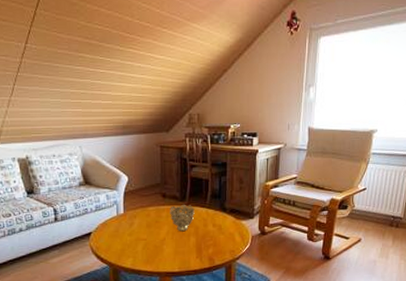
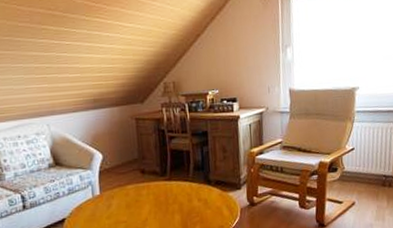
decorative bowl: present [170,204,195,232] -> none [150,179,178,210]

